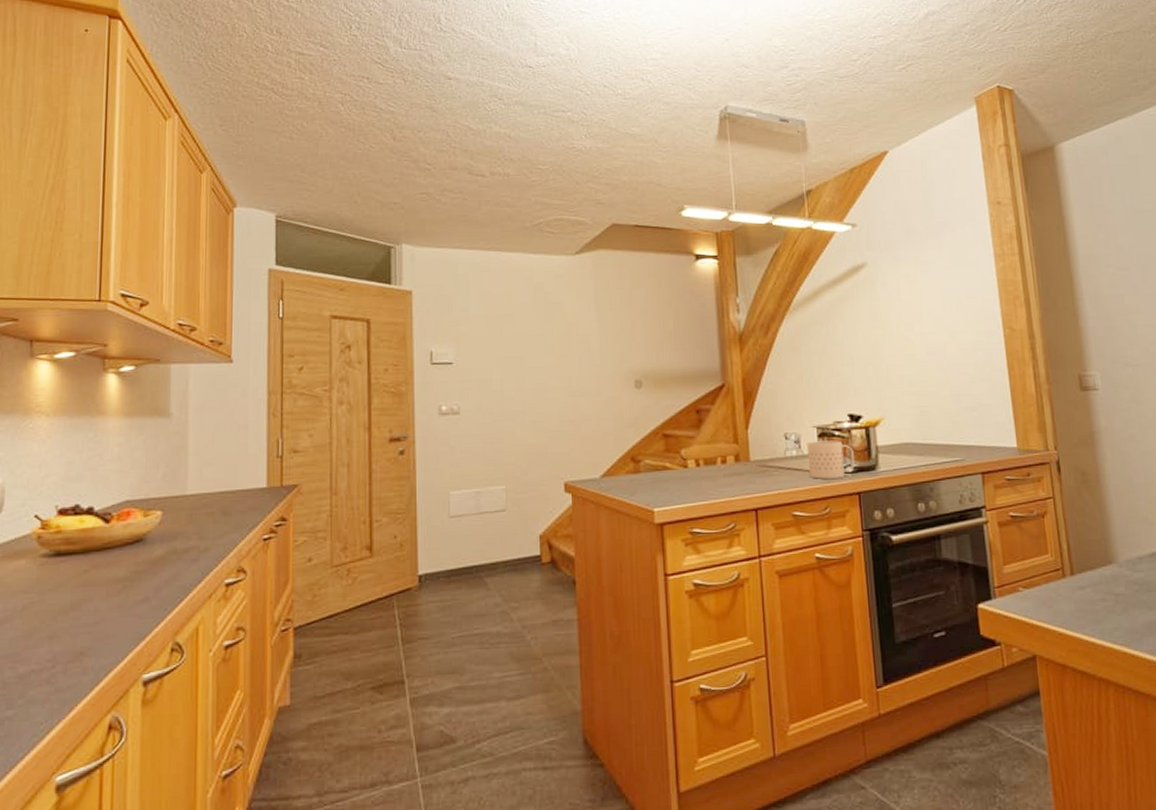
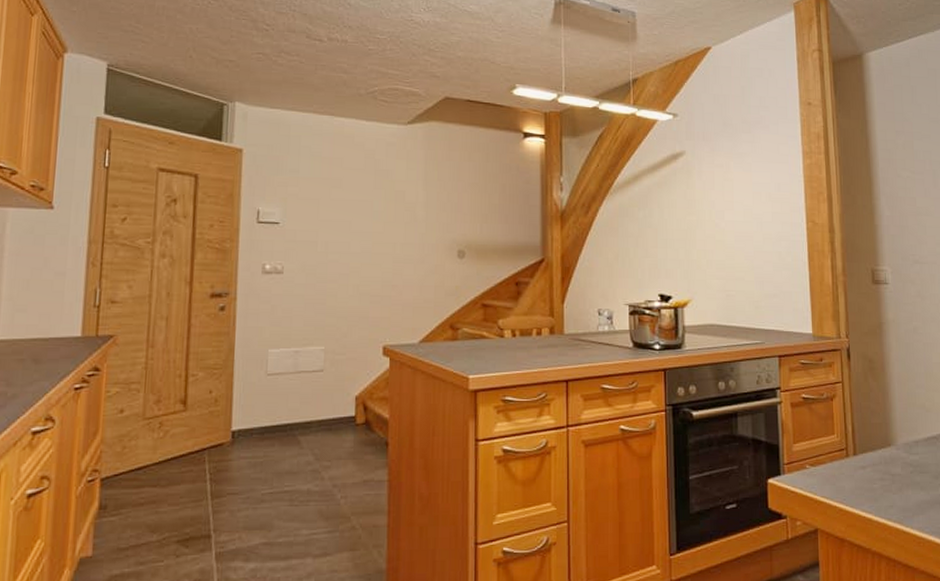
mug: present [807,440,856,479] -> none [619,318,663,355]

